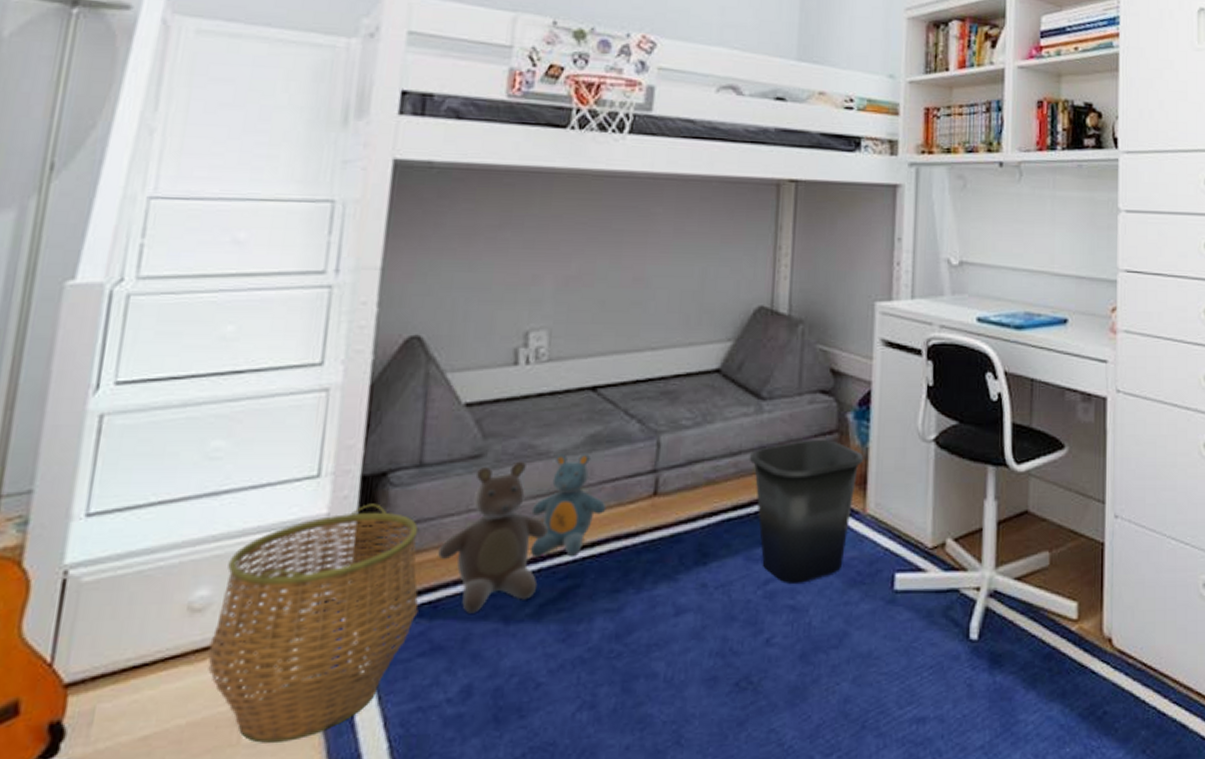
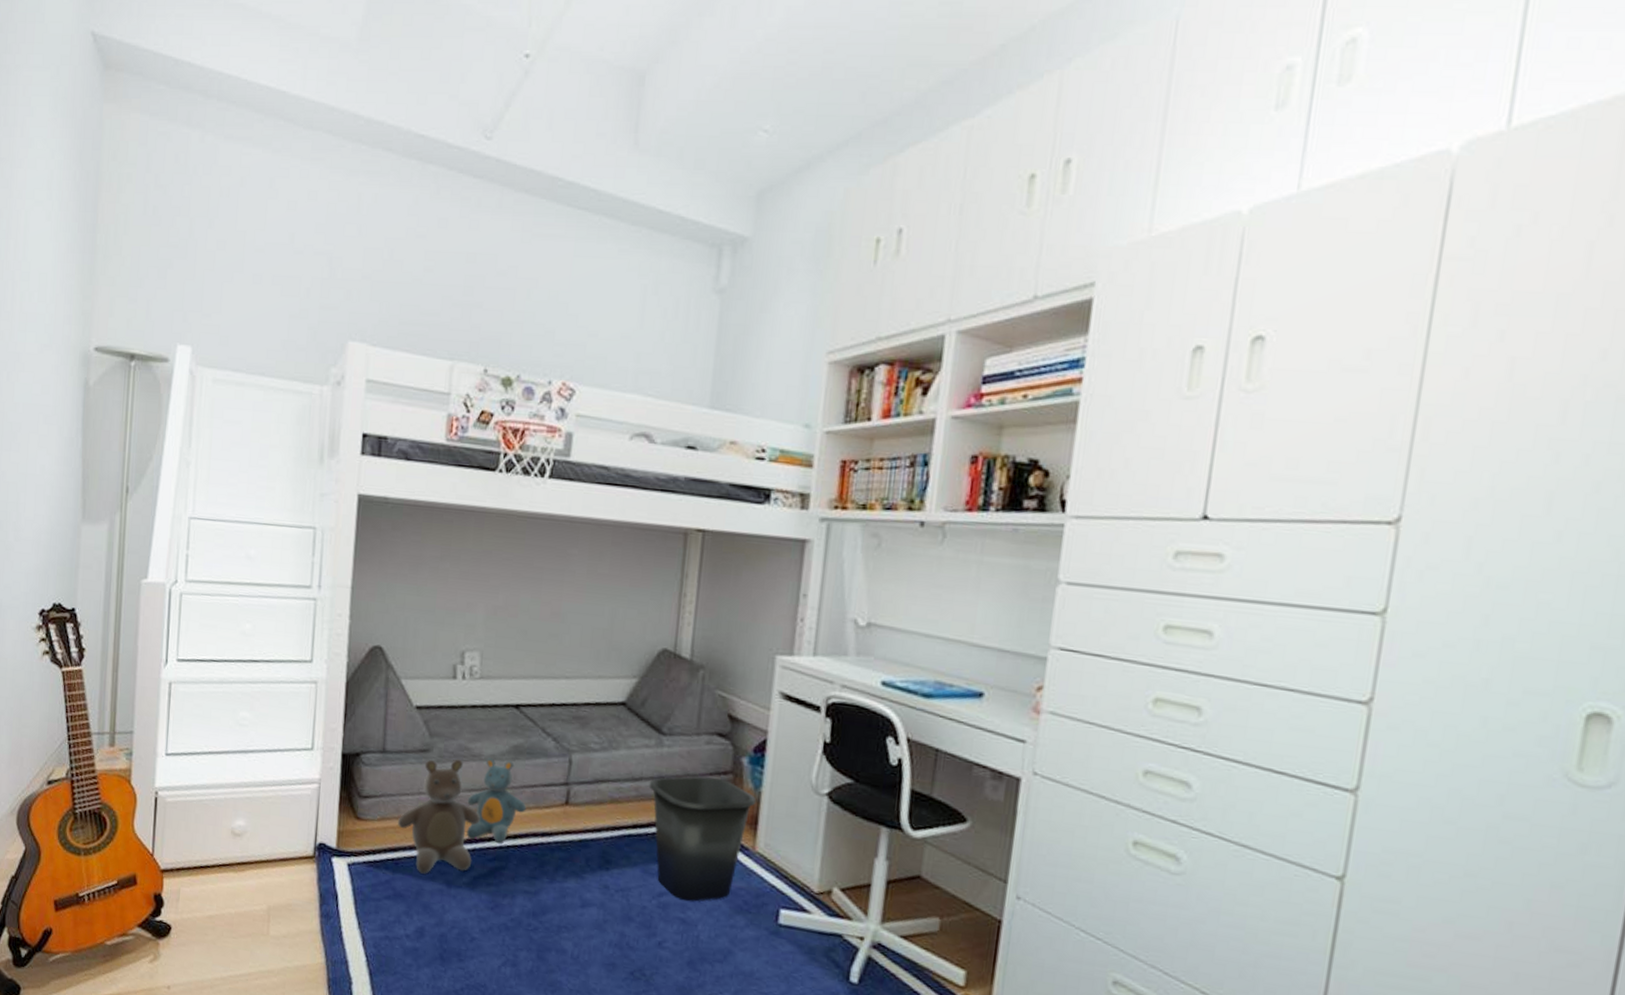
basket: present [208,503,419,743] -> none [246,776,385,941]

